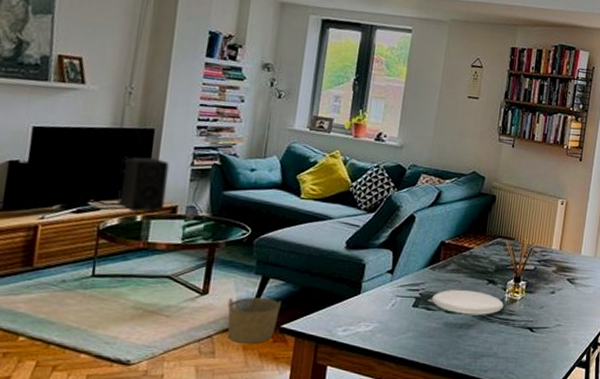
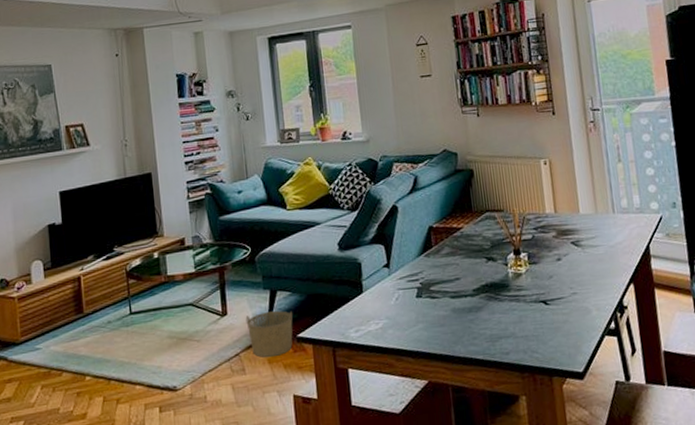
speaker: present [117,157,169,211] -> none [132,198,174,249]
plate: present [431,289,504,316] -> none [433,271,510,298]

